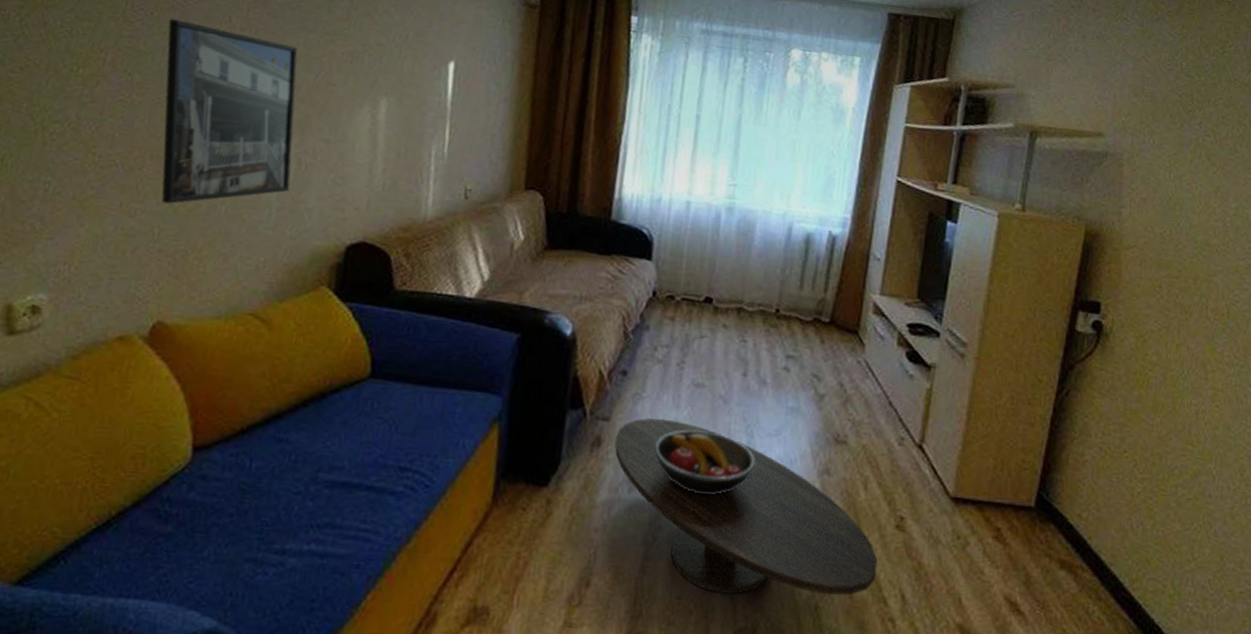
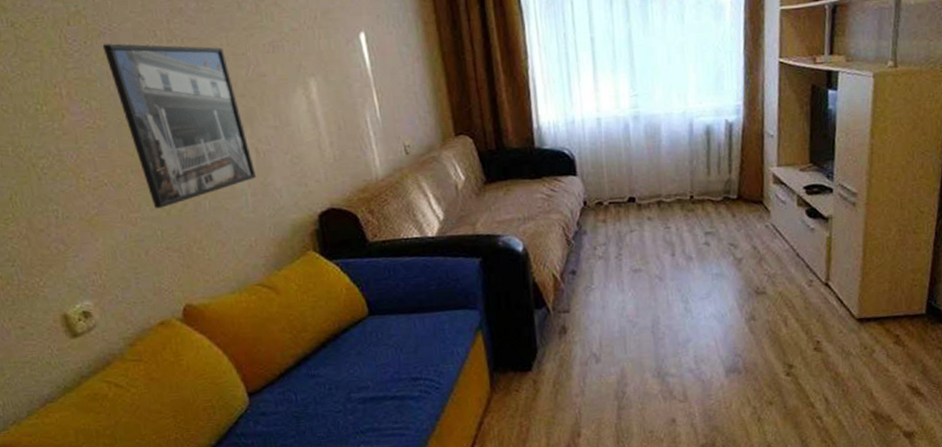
coffee table: present [614,418,878,596] -> none [577,302,803,423]
fruit bowl: present [653,429,757,495] -> none [609,305,695,354]

